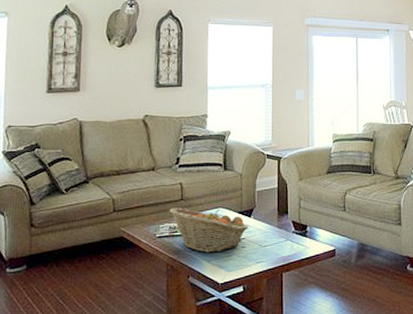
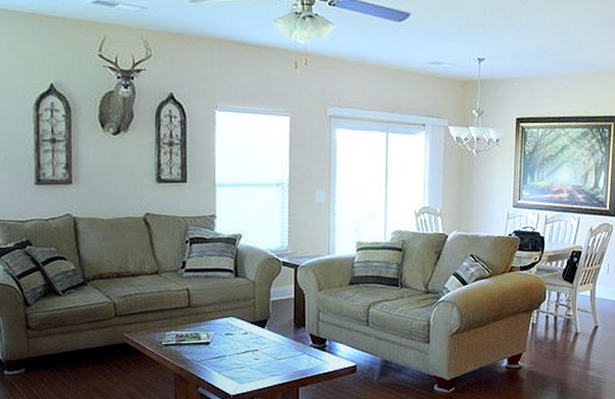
fruit basket: present [169,207,248,253] -> none [175,315,262,363]

